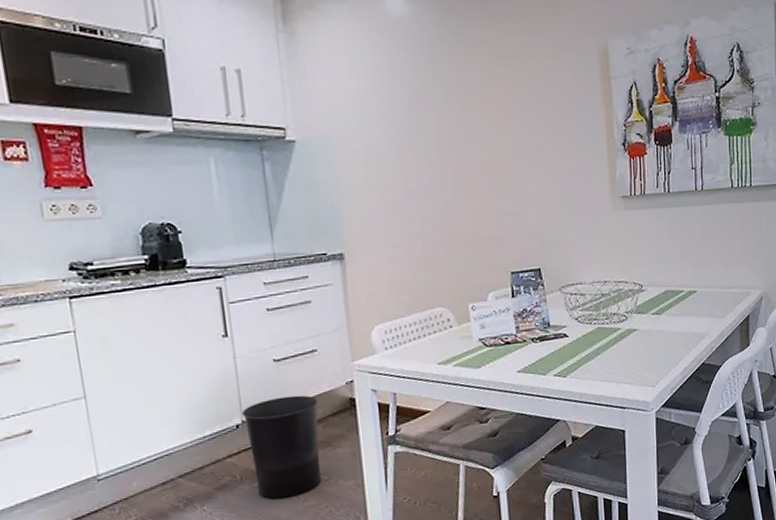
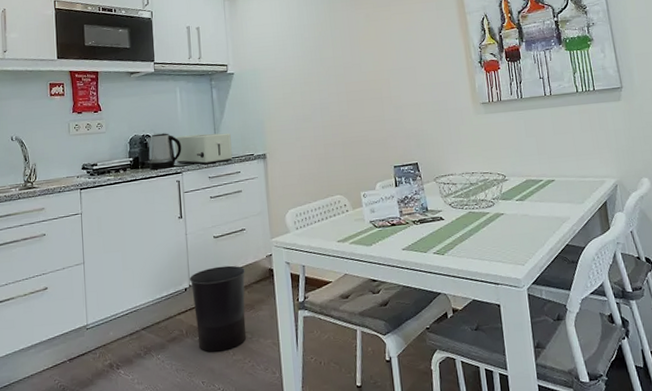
kettle: none [167,220,223,274] -> present [146,132,182,171]
toaster: none [211,224,297,267] -> present [175,133,232,166]

